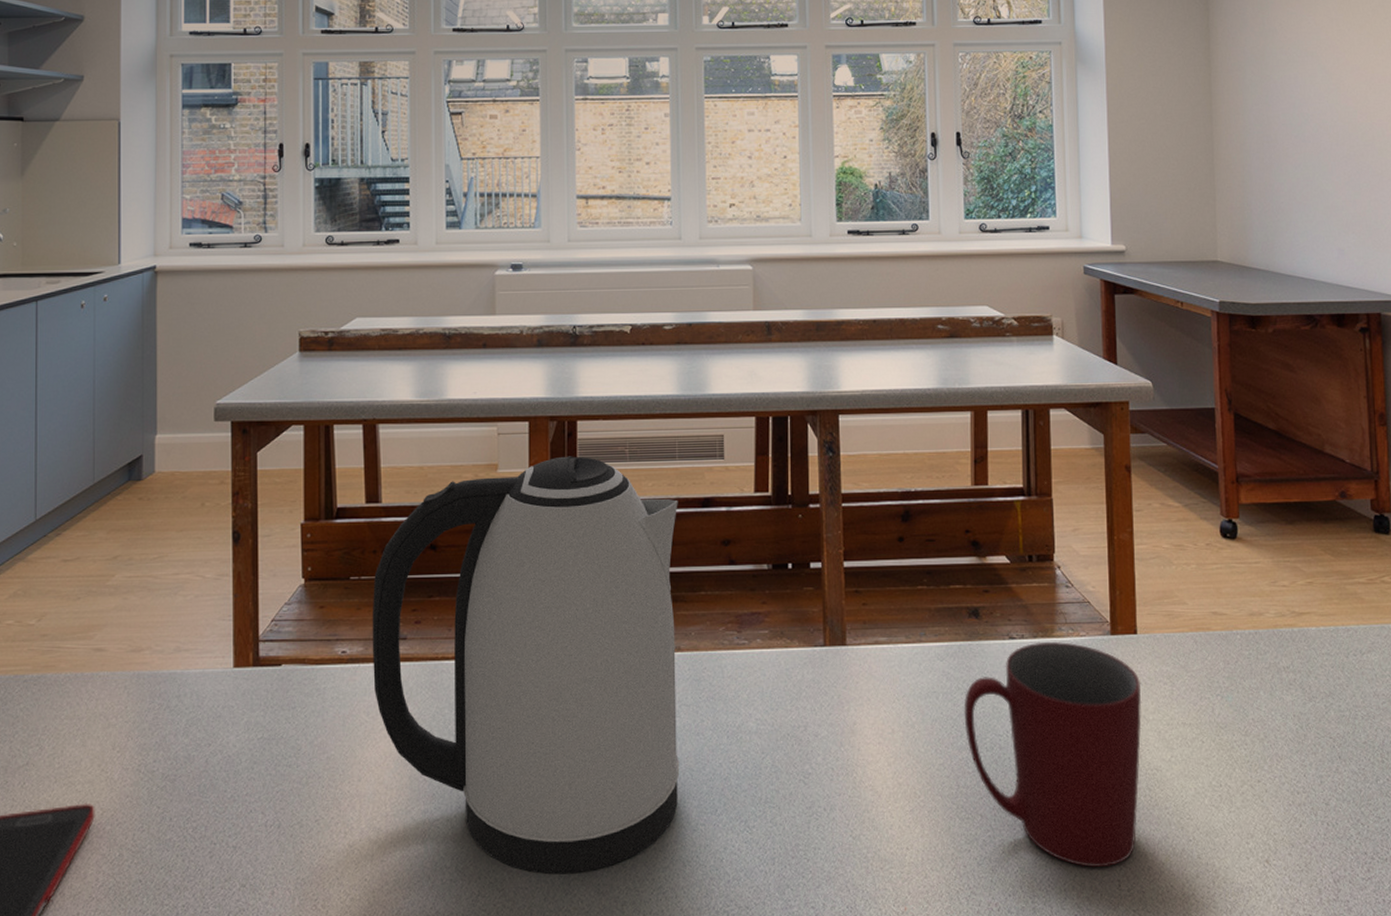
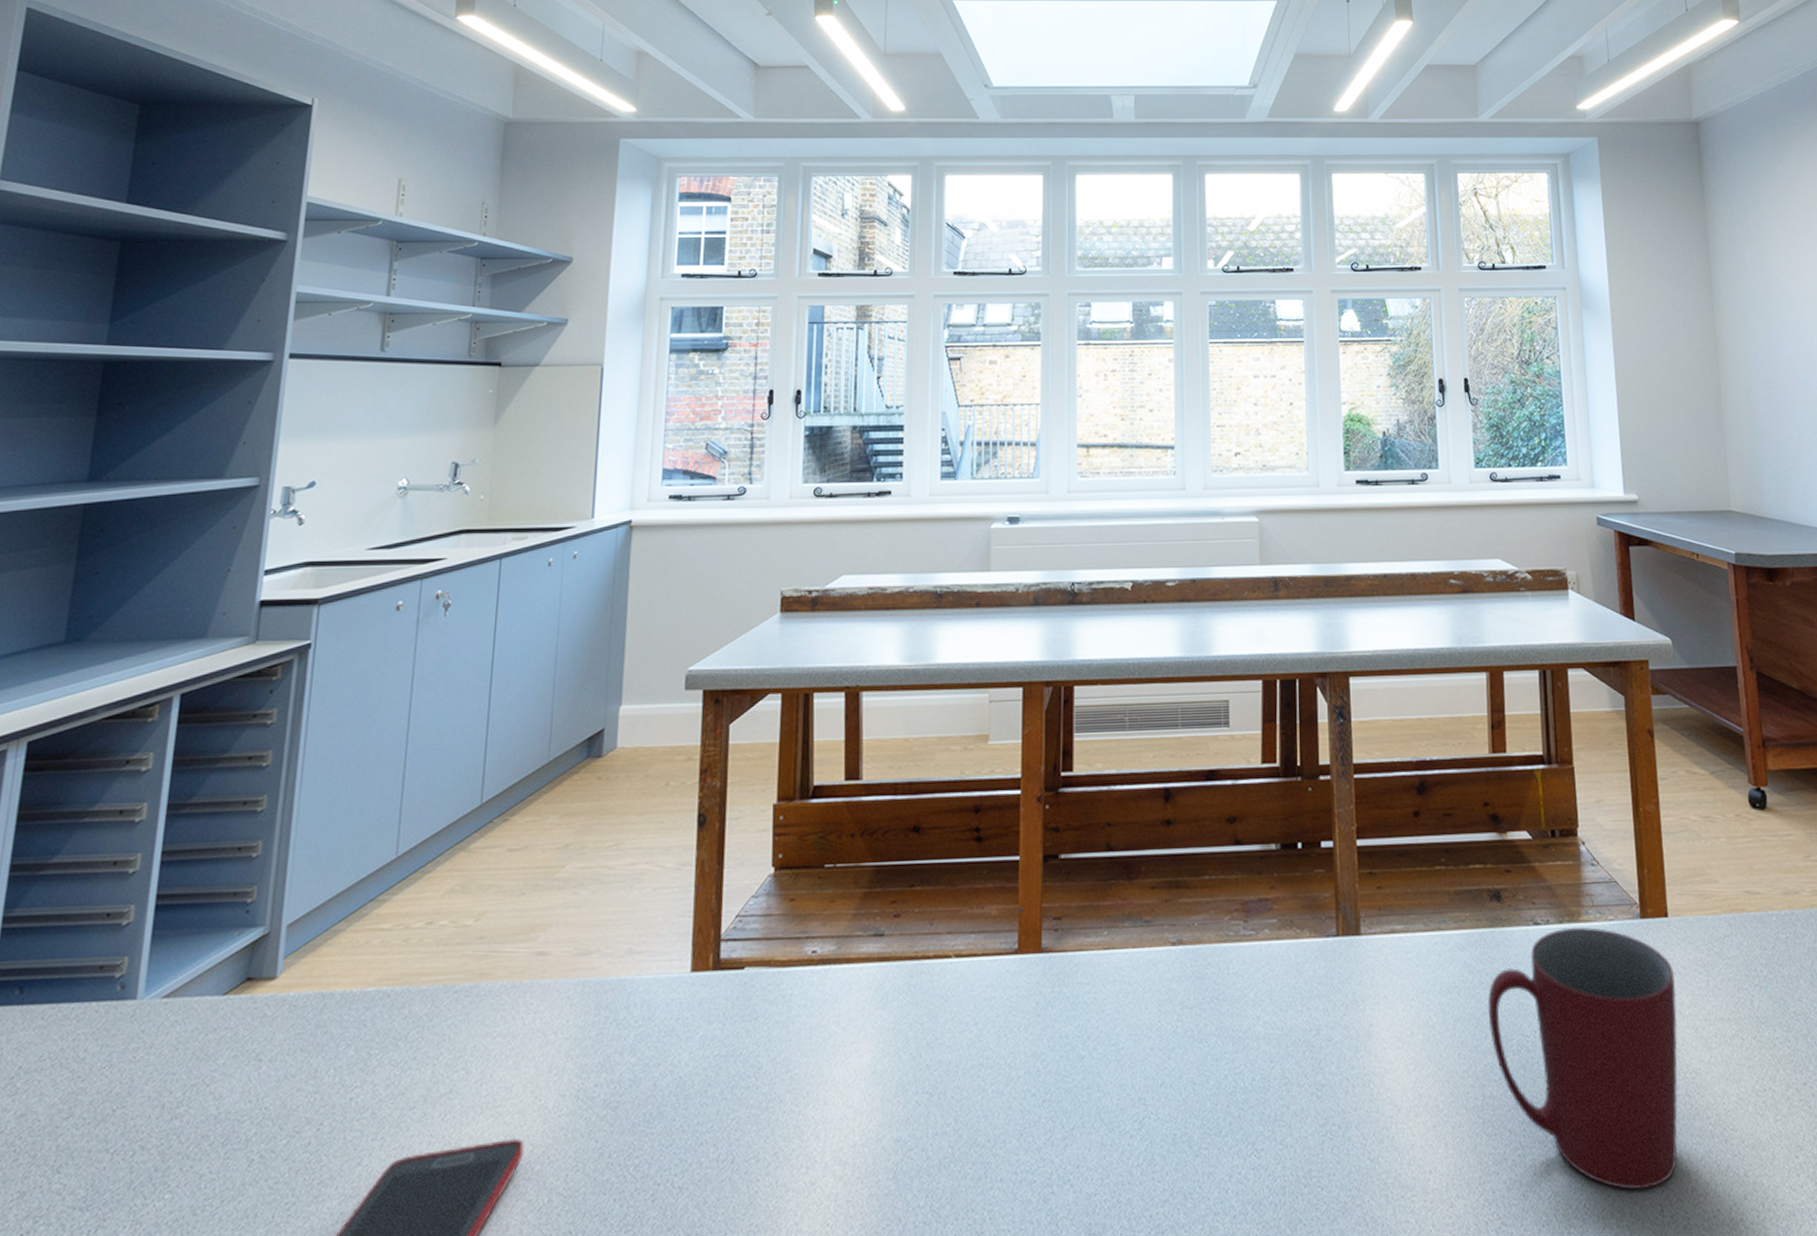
kettle: present [372,456,680,874] -> none [845,725,1181,1213]

